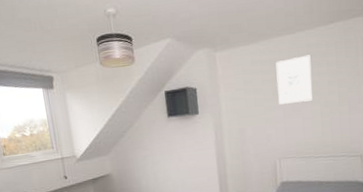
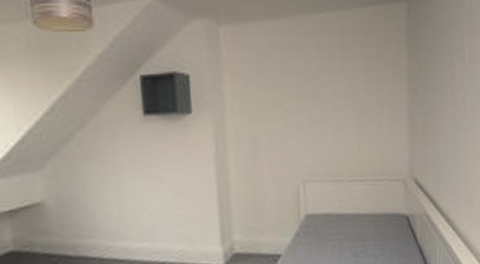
wall art: present [275,54,313,105] -> none [300,43,347,107]

